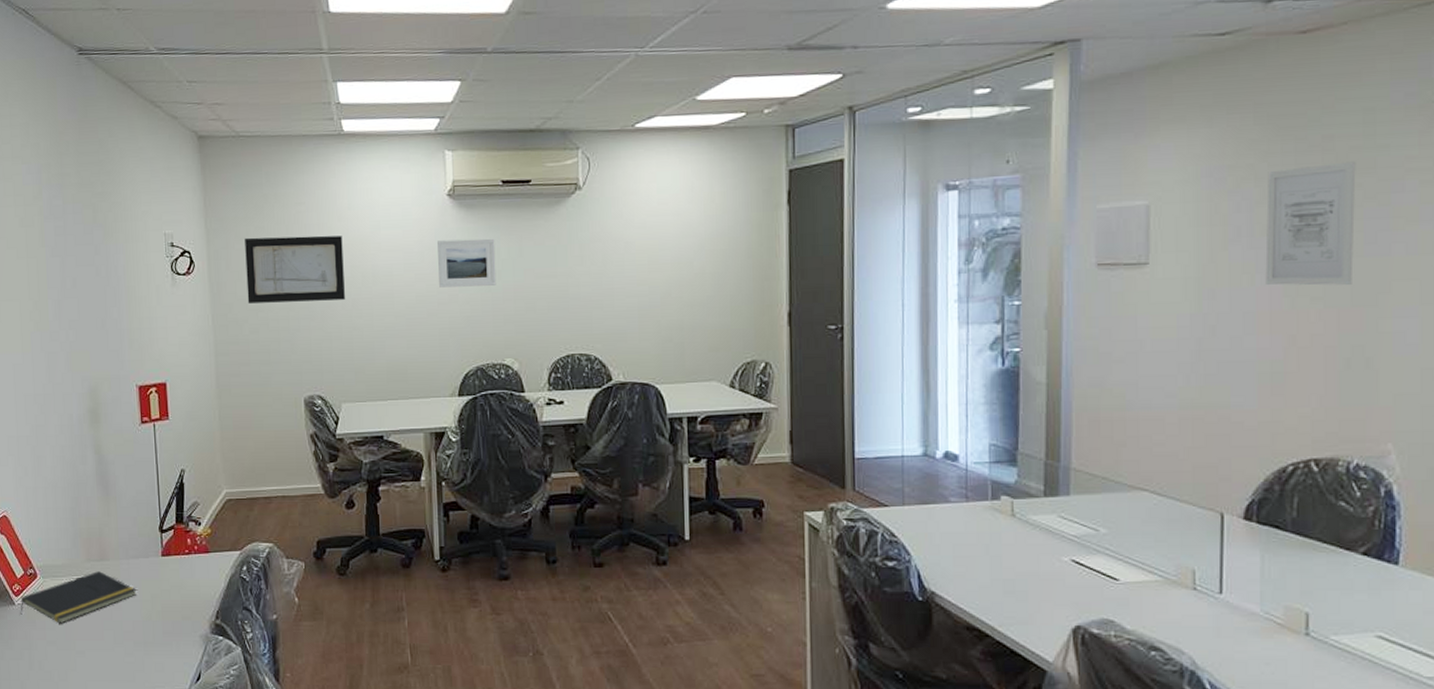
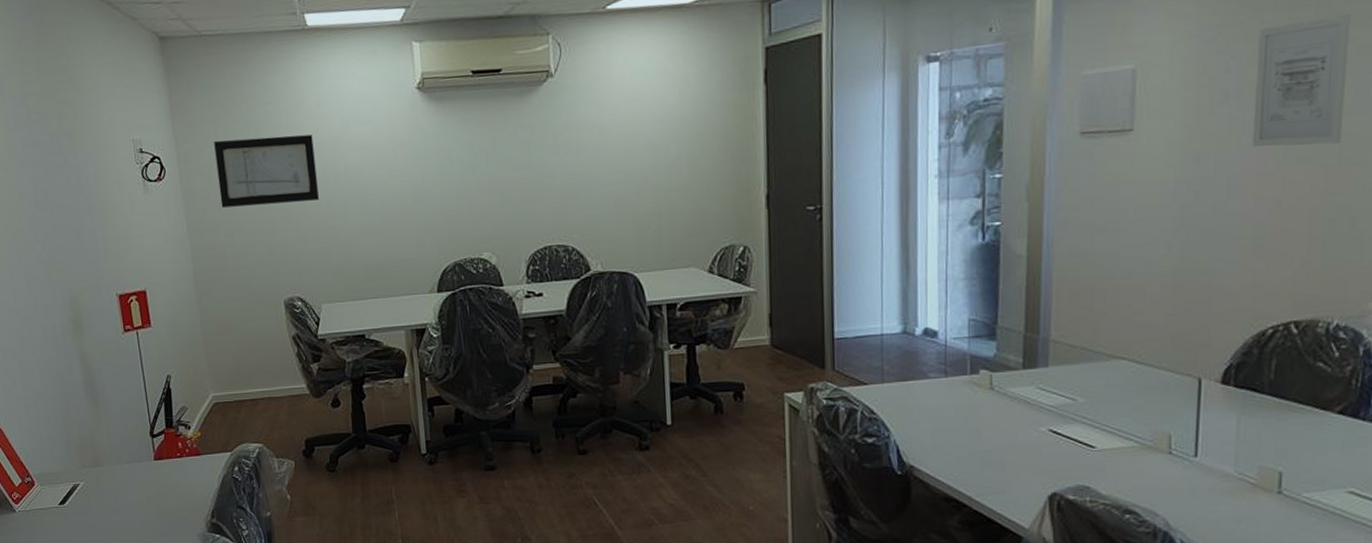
notepad: present [20,571,137,624] -> none [20,477,133,528]
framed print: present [437,238,497,288] -> none [409,131,471,184]

